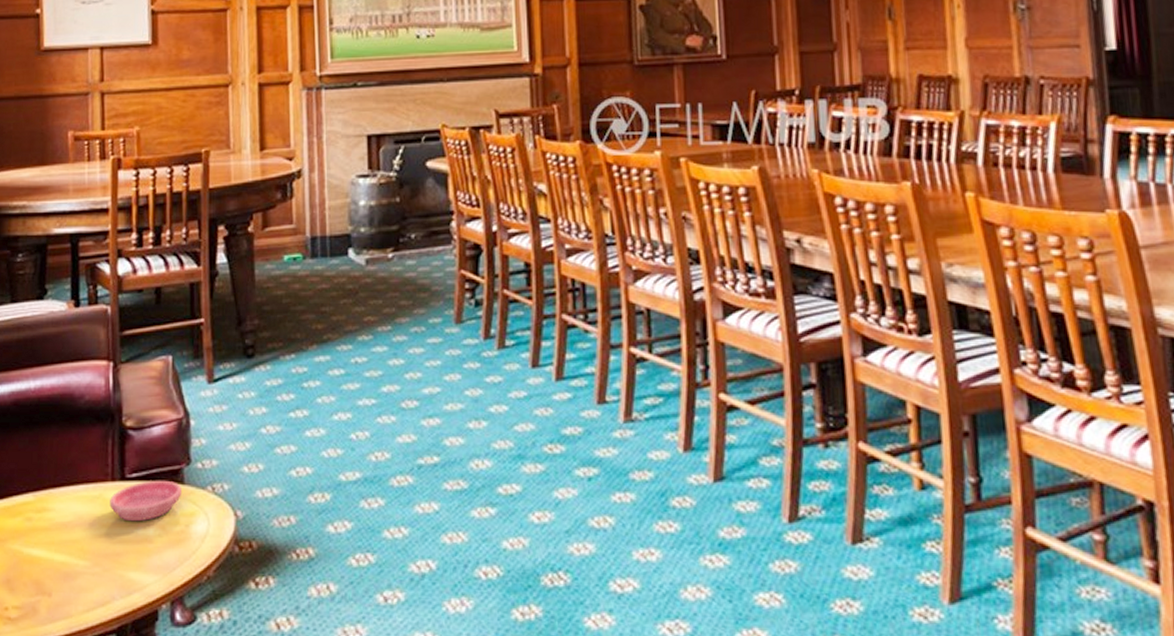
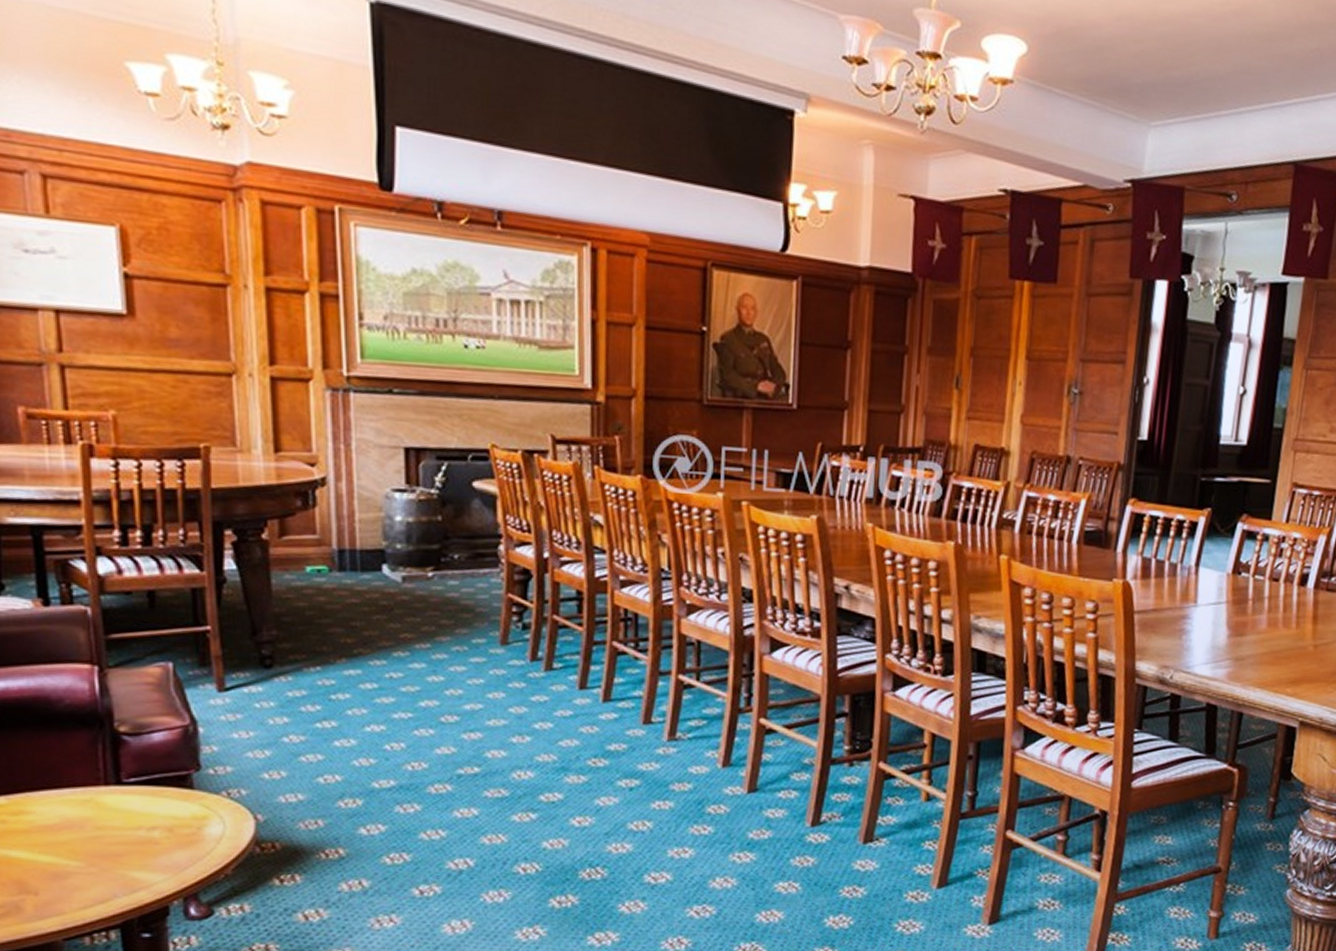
saucer: present [110,480,181,522] -> none [104,785,191,825]

